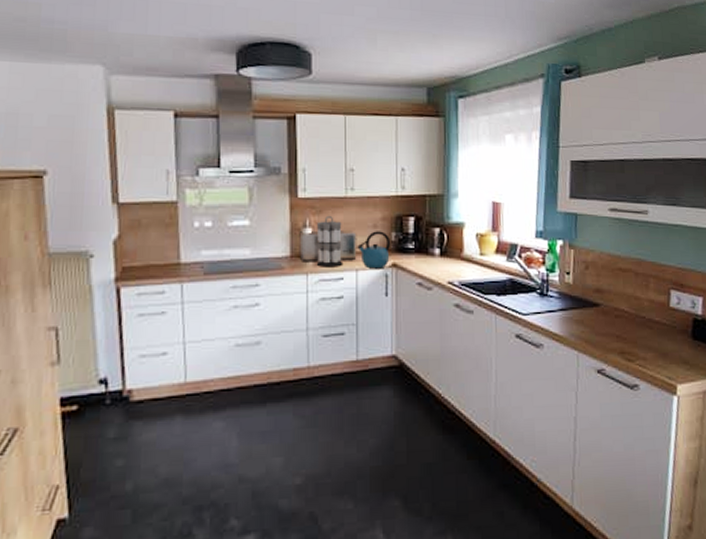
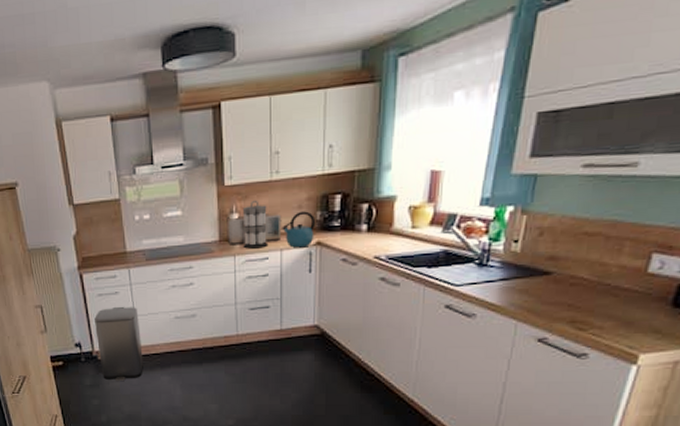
pedal bin: none [130,331,191,432] -> present [94,307,143,382]

